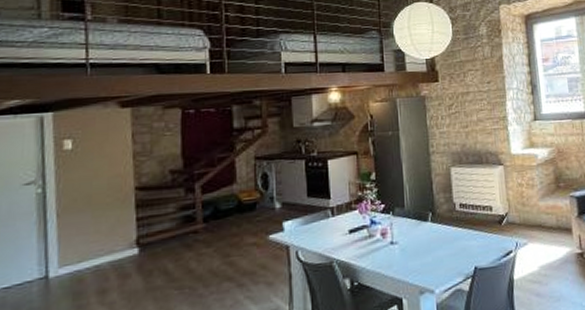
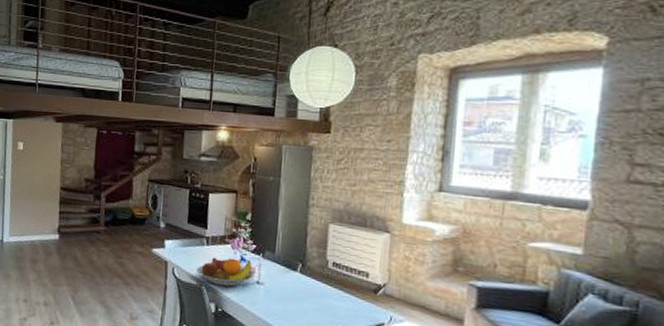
fruit bowl: none [324,222,387,258] -> present [196,257,254,287]

